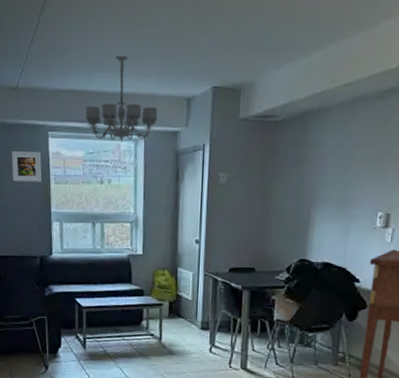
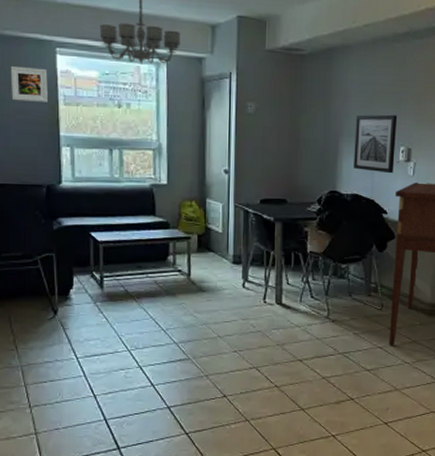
wall art: none [326,178,377,241] -> present [354,114,398,174]

